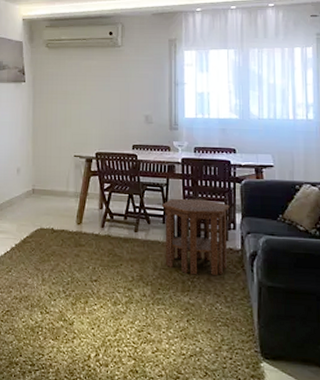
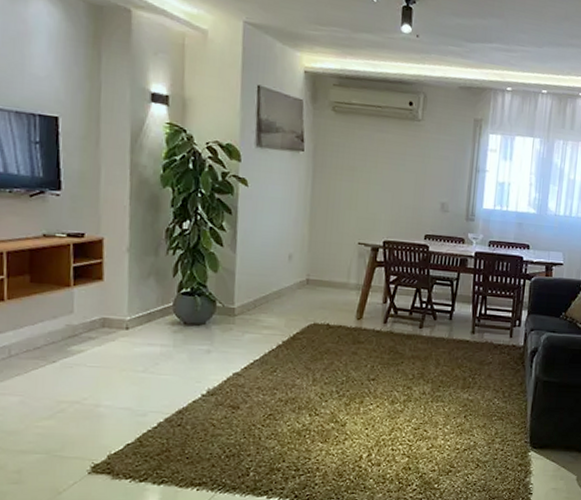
side table: present [161,198,230,275] -> none [449,294,517,372]

